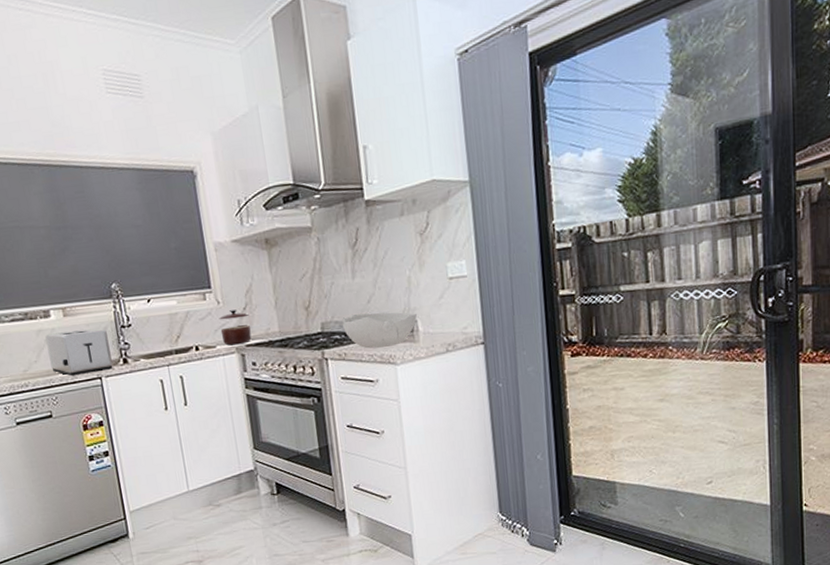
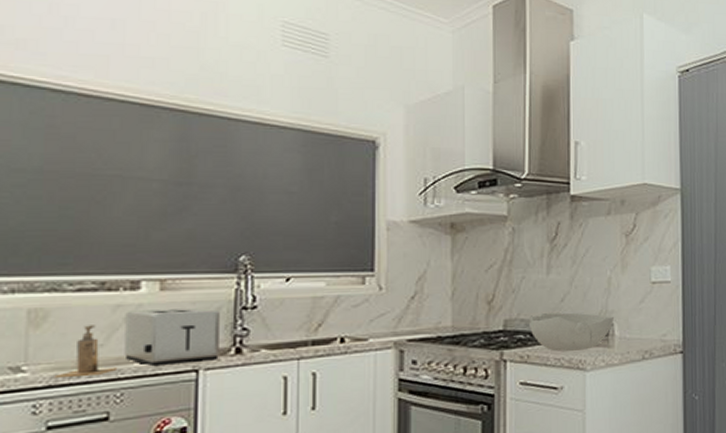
soap dispenser: none [12,346,50,388] -> present [54,325,118,379]
saucepan: present [218,309,252,346] -> none [377,298,418,339]

